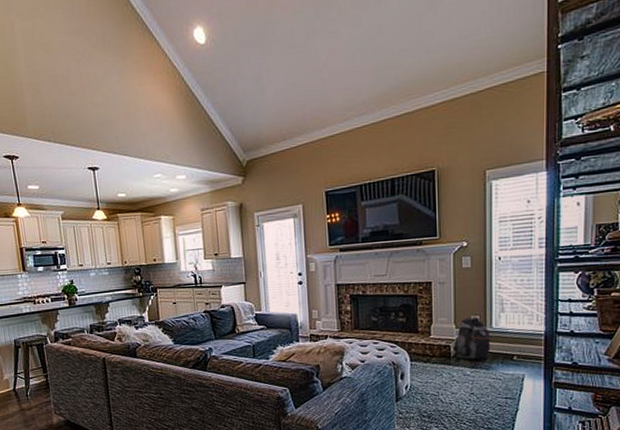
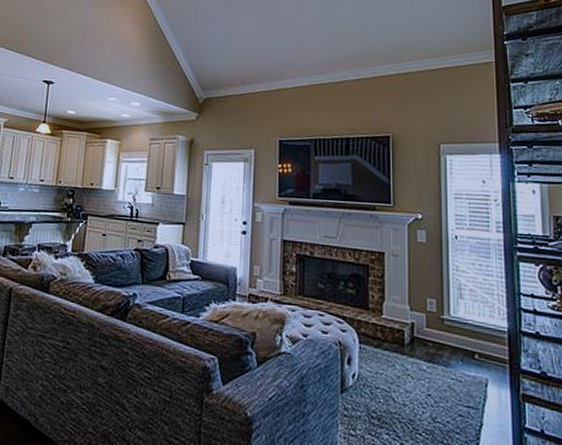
backpack: present [454,316,491,361] -> none [408,299,449,354]

